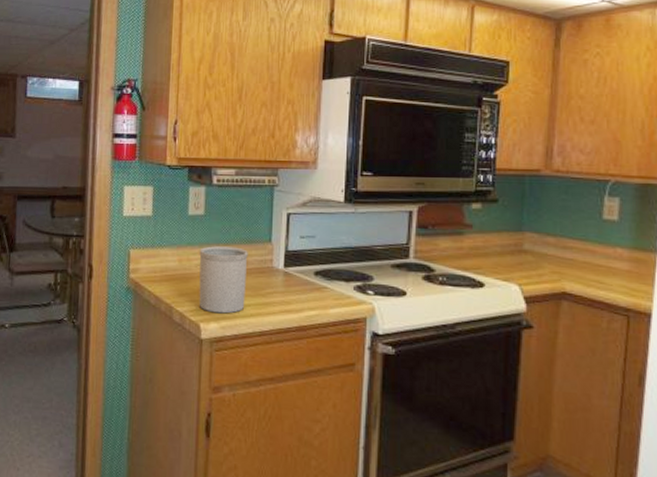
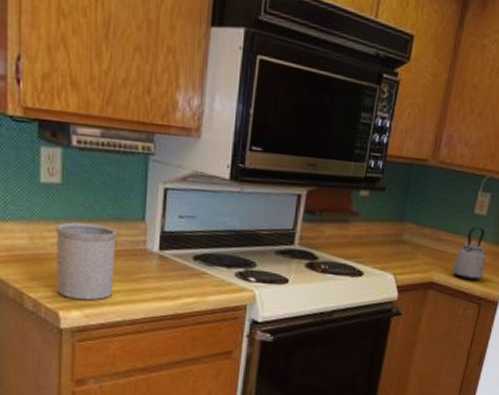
kettle: none [586,232,626,290] -> present [452,226,486,280]

